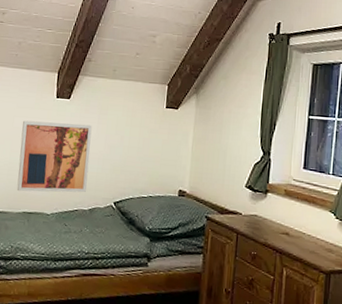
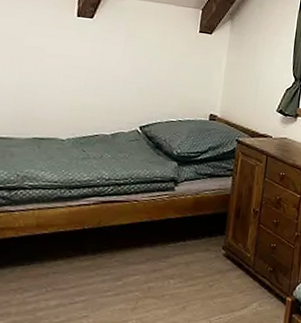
wall art: present [16,120,92,193] -> none [25,39,118,117]

